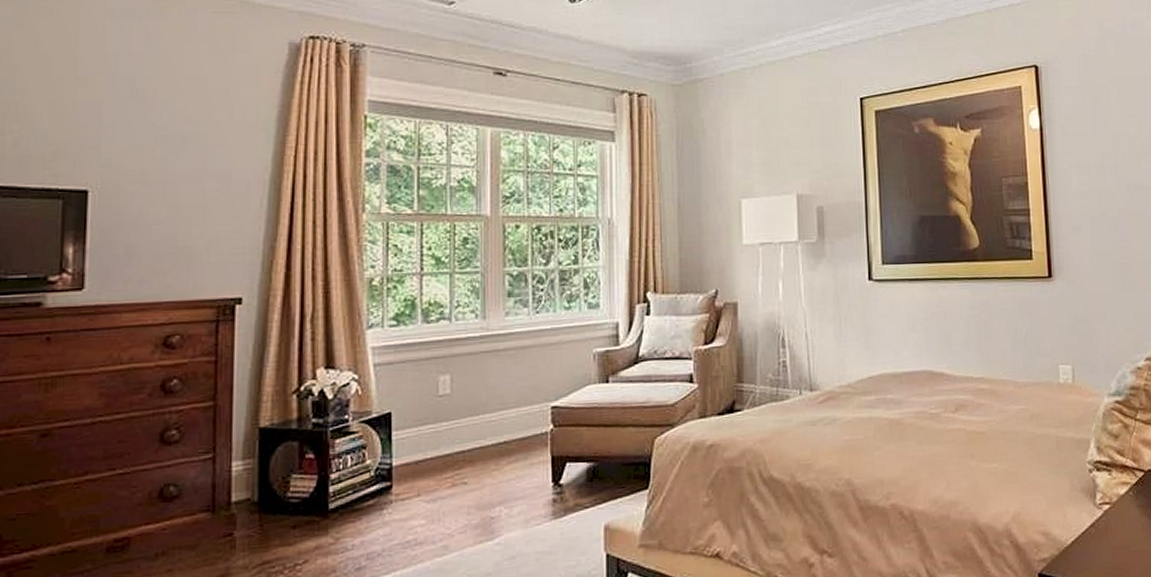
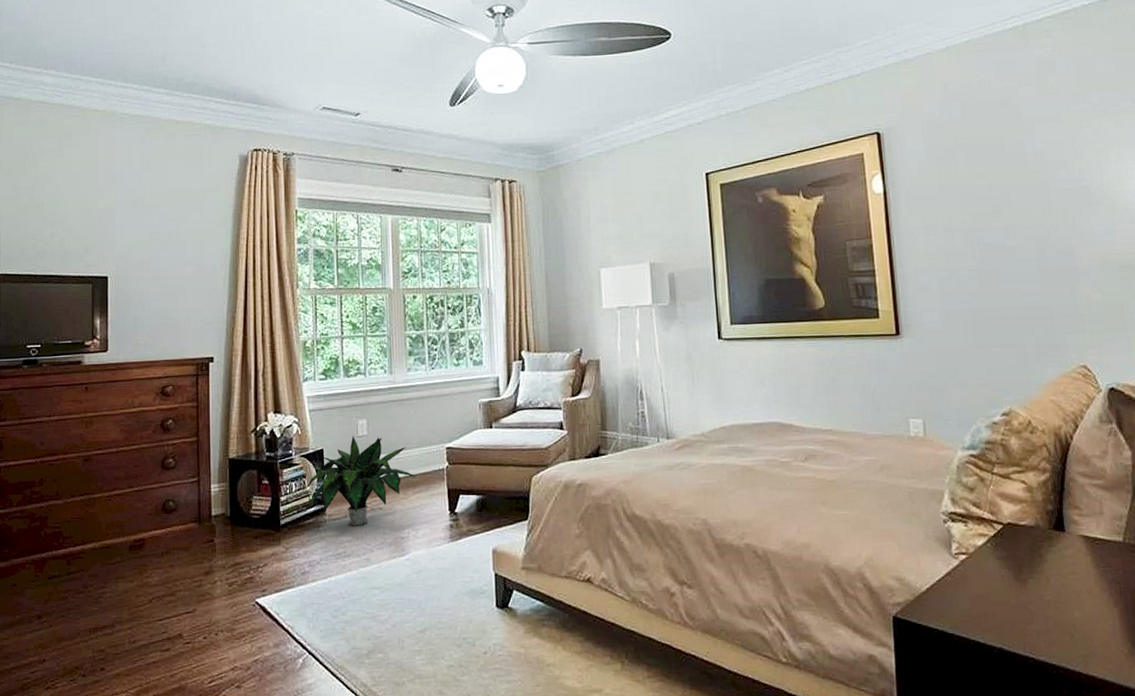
potted plant: none [361,395,513,507] -> present [303,436,416,526]

